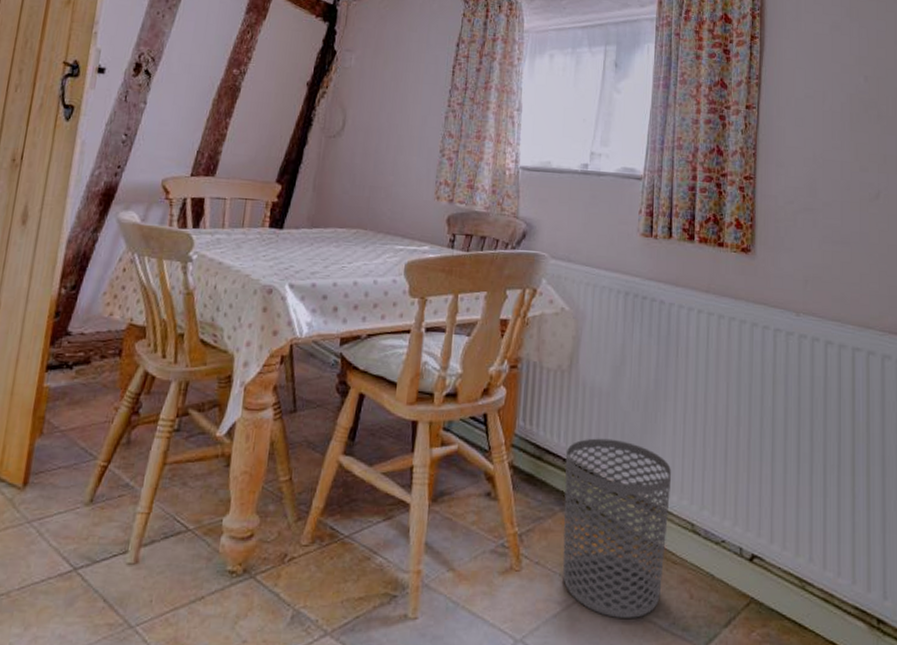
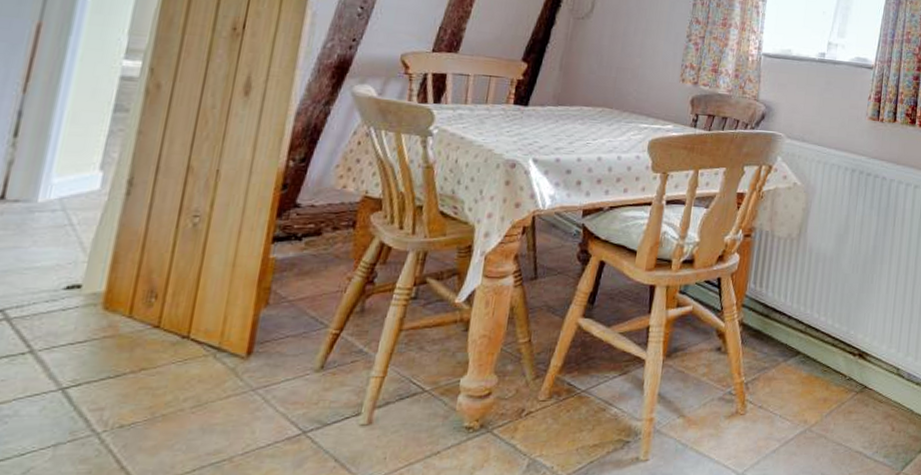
waste bin: present [562,438,672,618] -> none [783,297,883,450]

